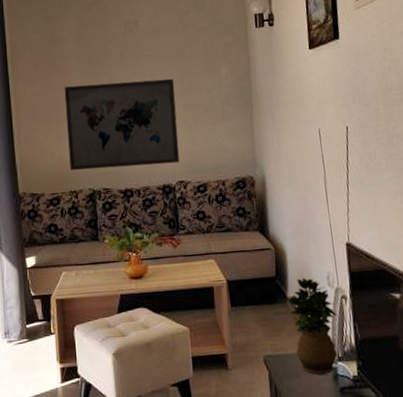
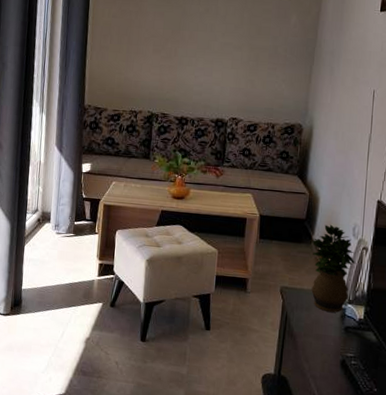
wall art: present [64,78,179,171] -> none [134,13,244,101]

